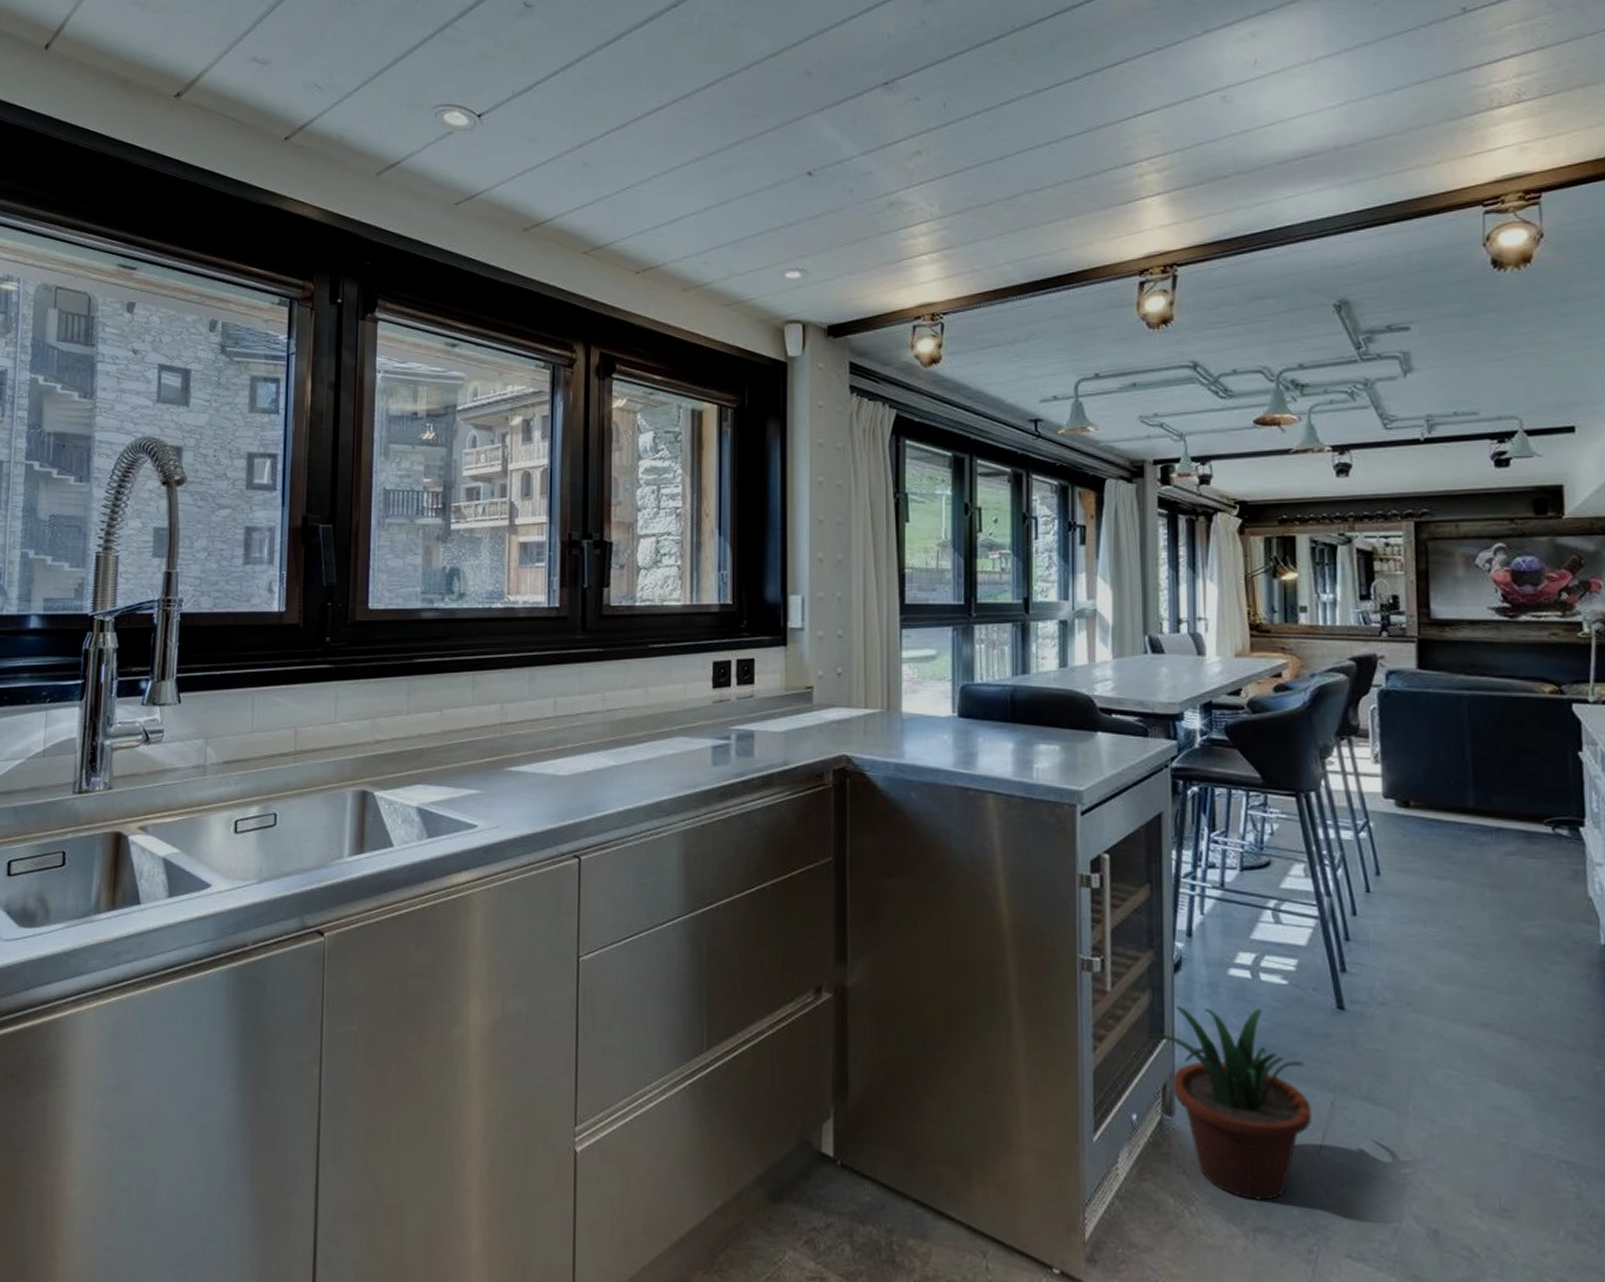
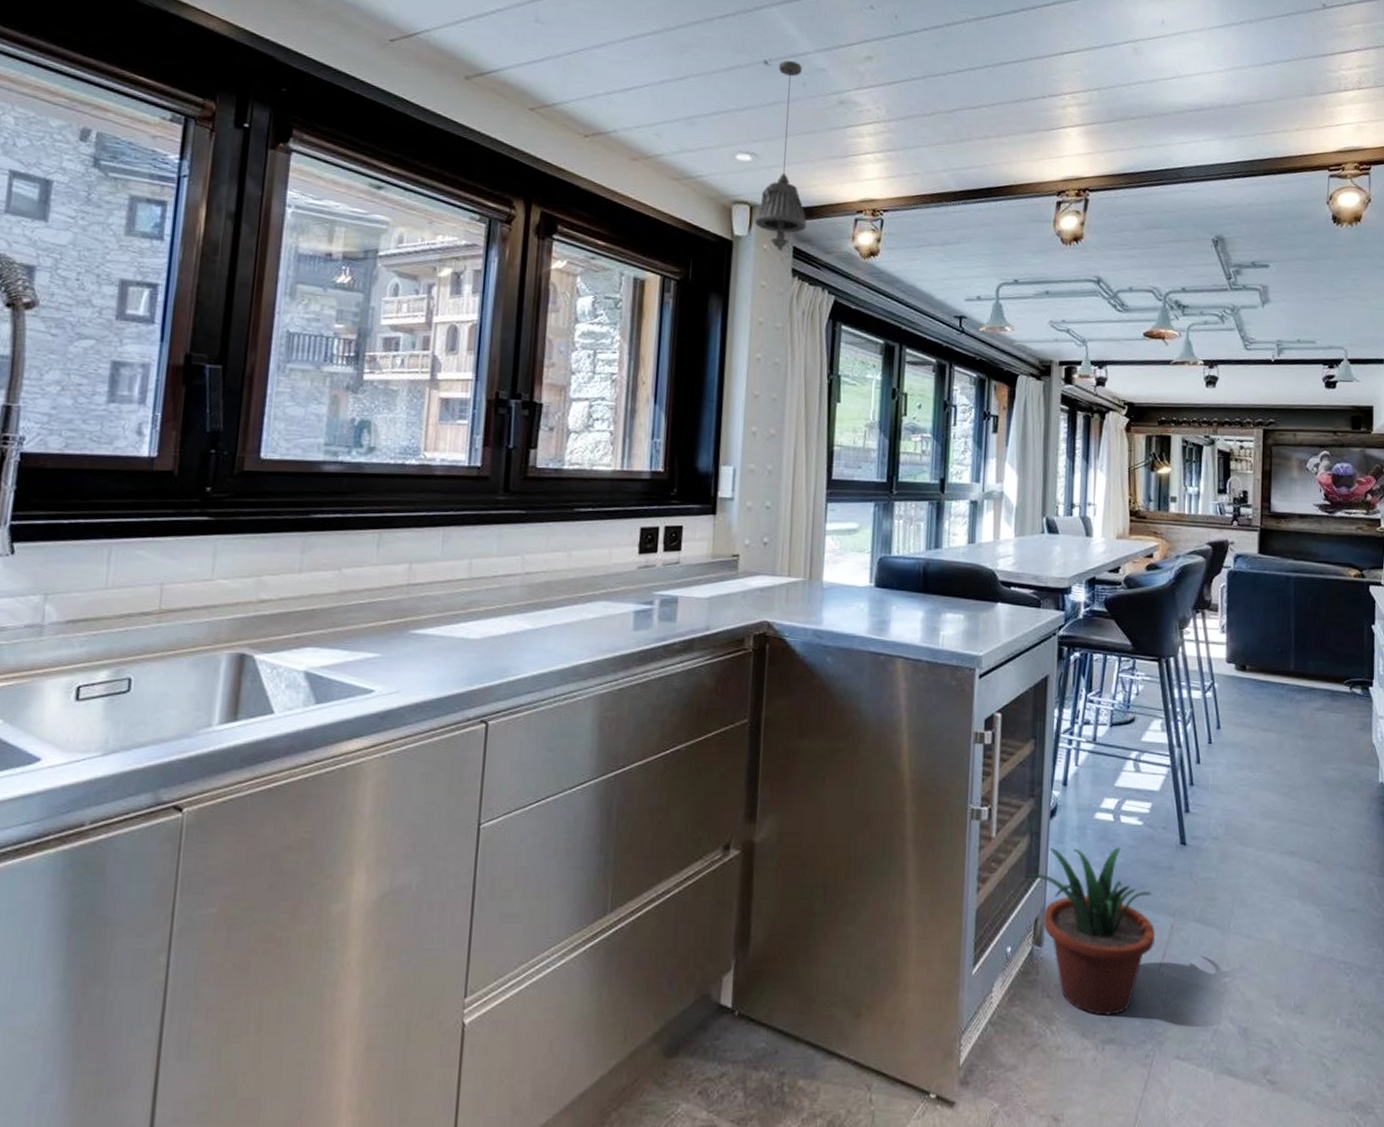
pendant light: none [808,168,863,368] -> present [755,61,807,251]

